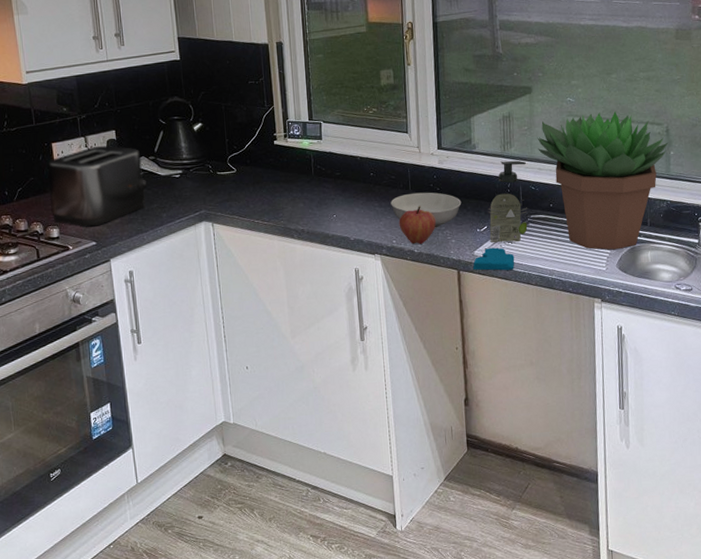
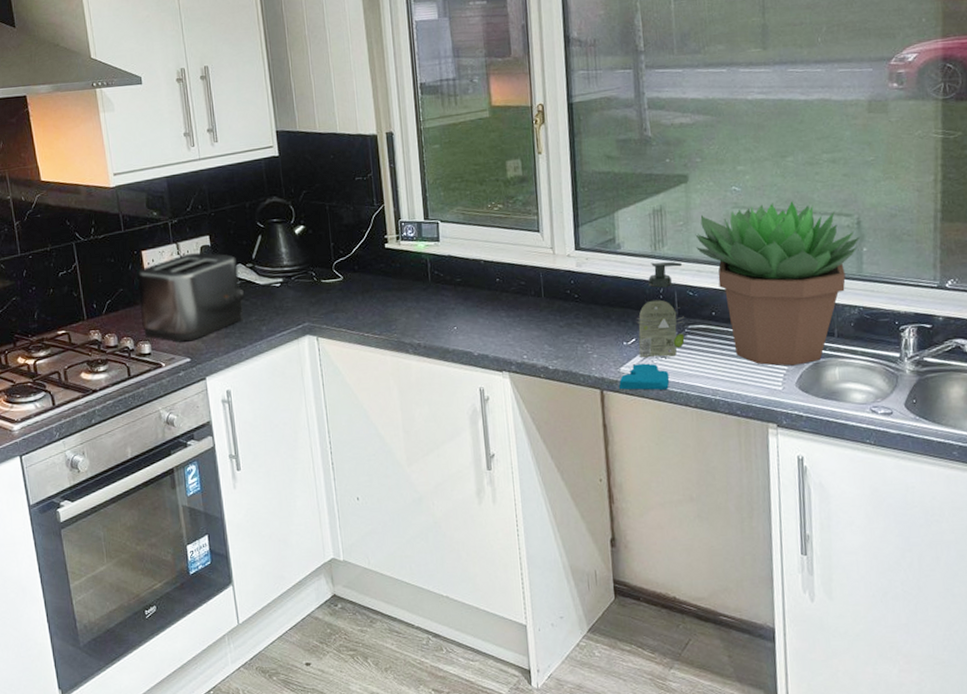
bowl: present [390,192,462,228] -> none [520,299,605,341]
fruit: present [399,206,437,245] -> none [530,315,575,360]

